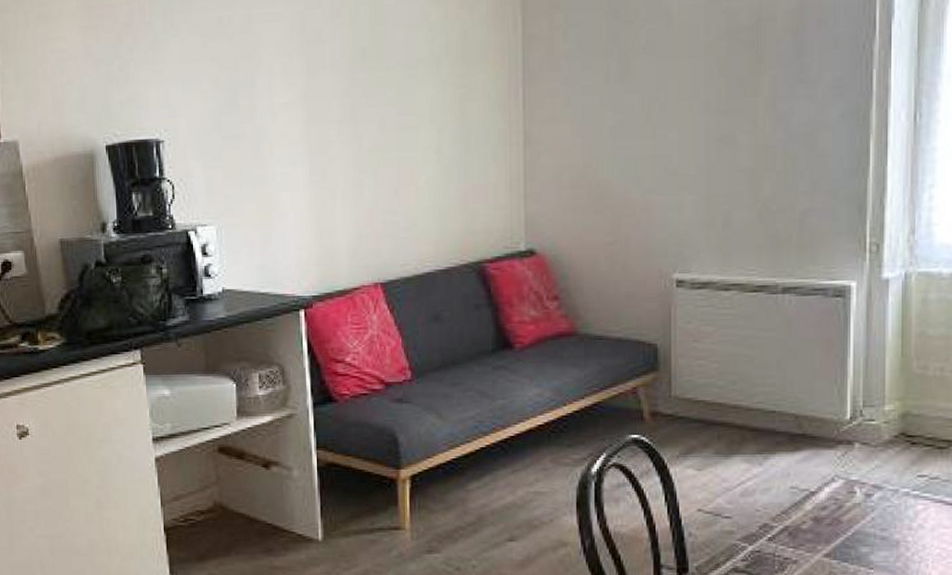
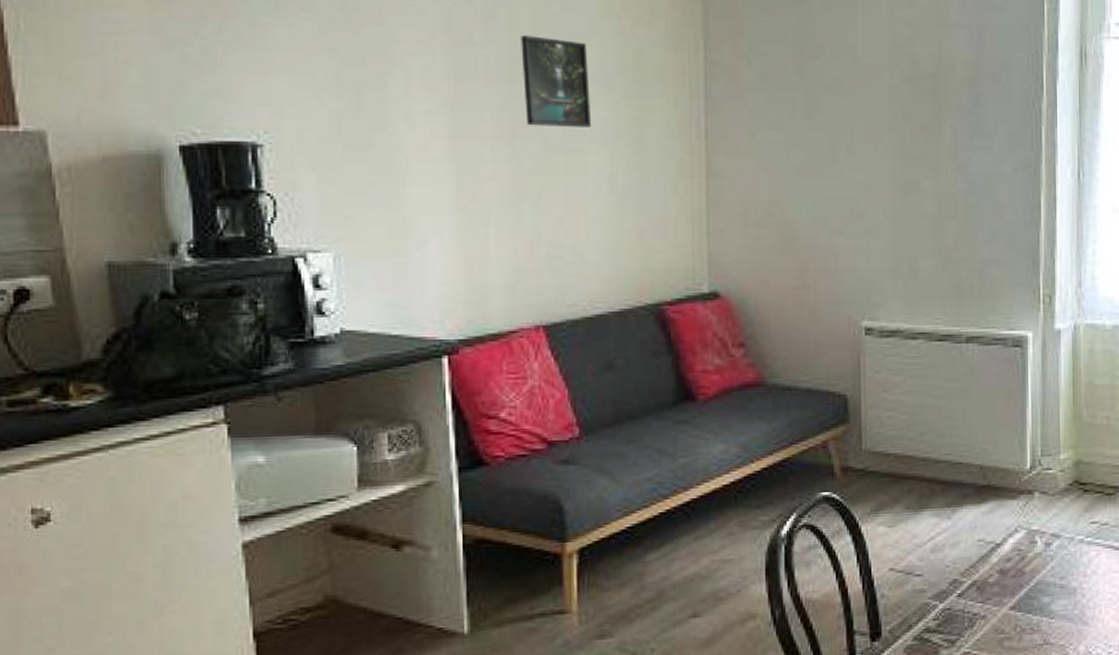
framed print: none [361,28,422,109] -> present [521,35,592,127]

